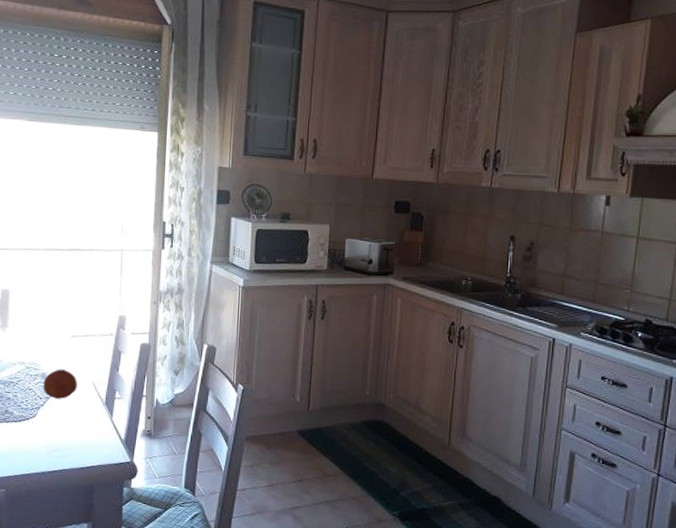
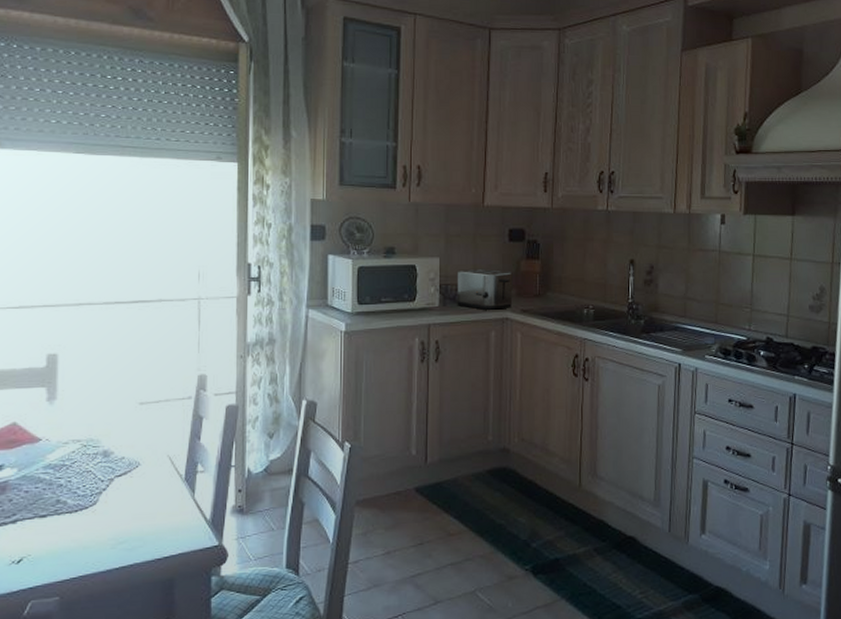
fruit: present [43,369,78,399] -> none [105,443,150,480]

